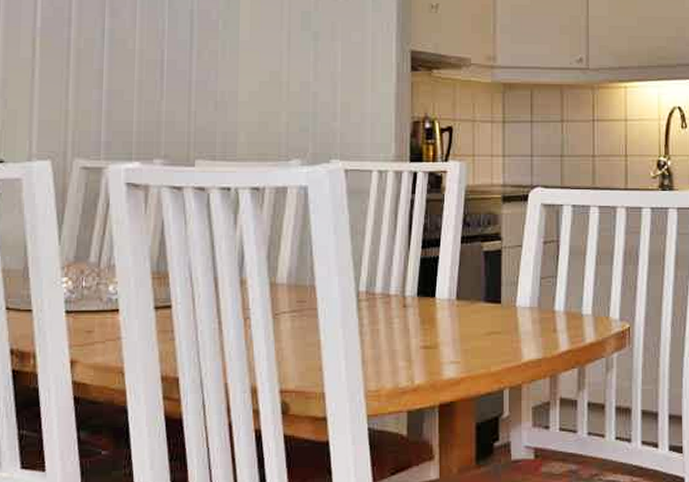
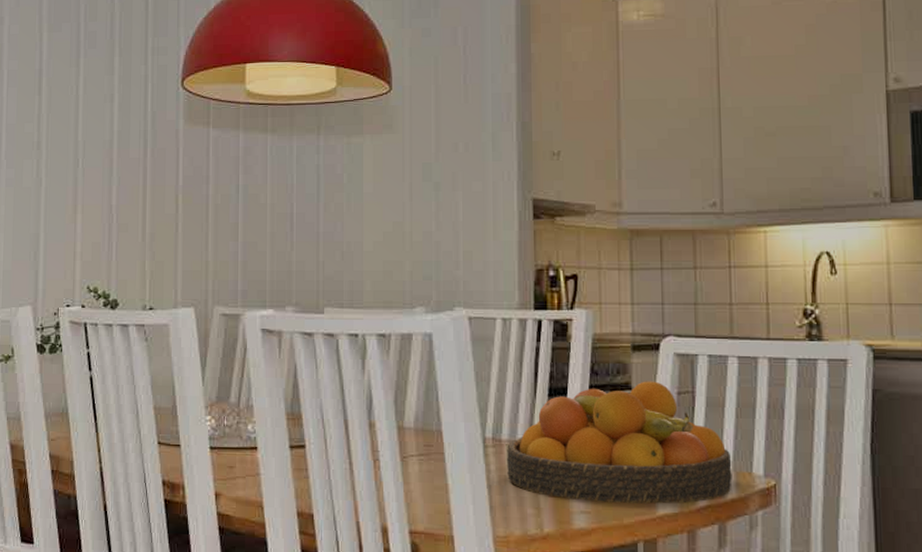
fruit bowl: none [379,231,591,352] -> present [506,381,732,504]

